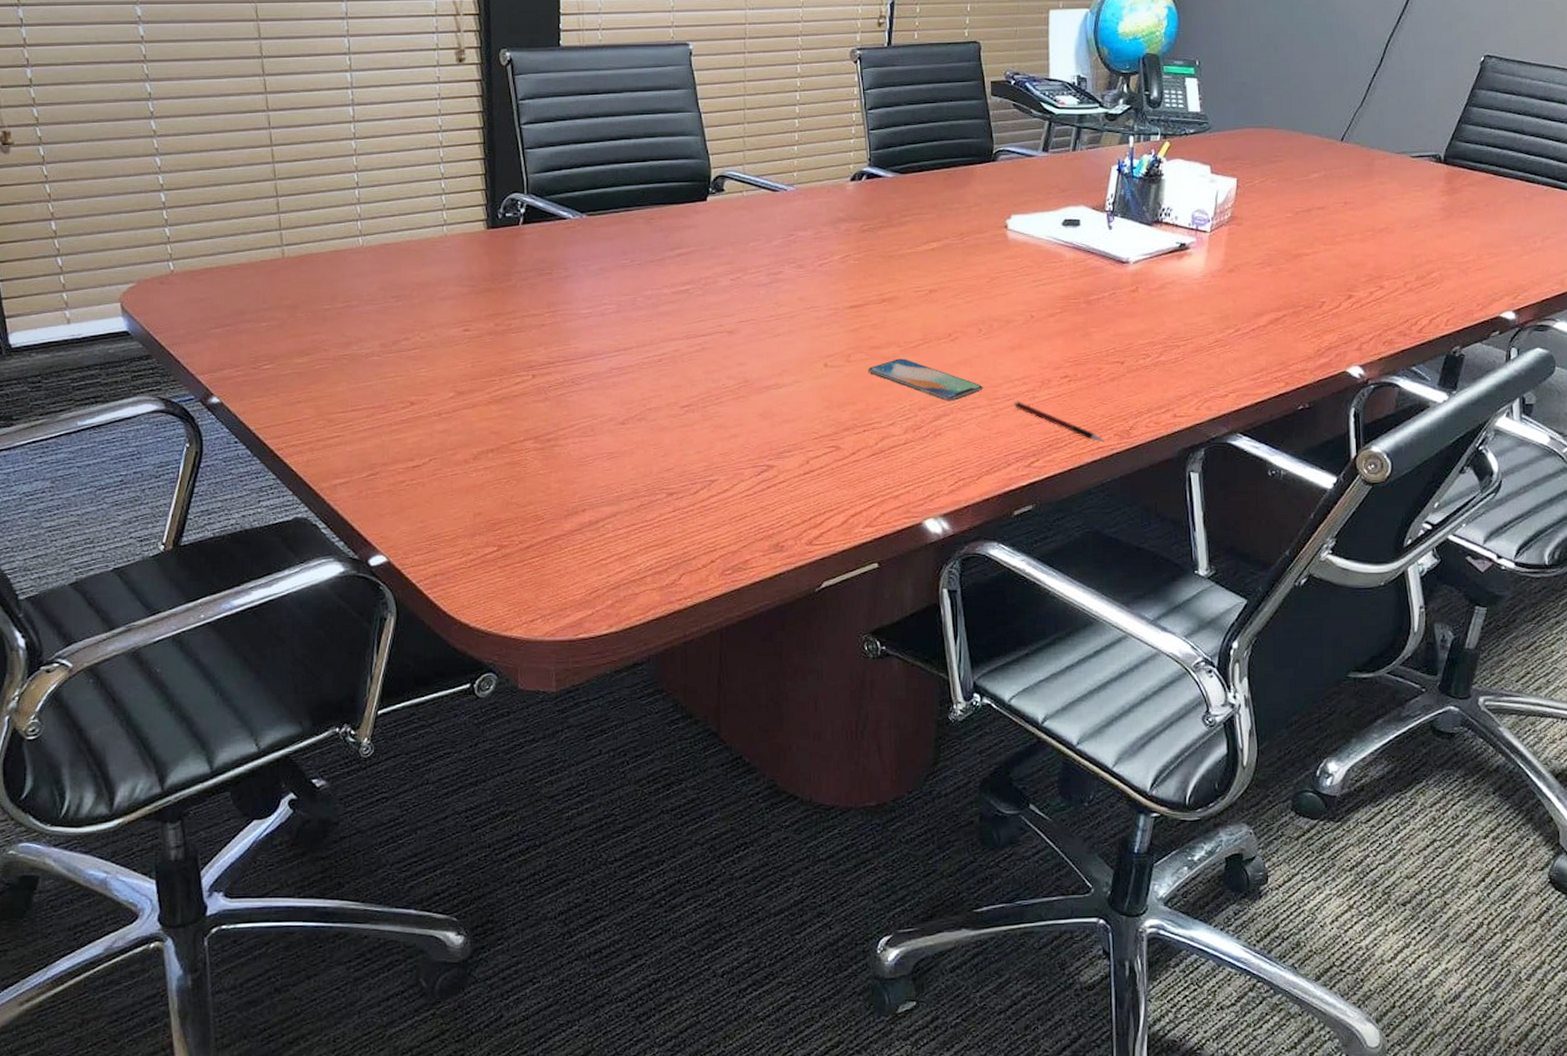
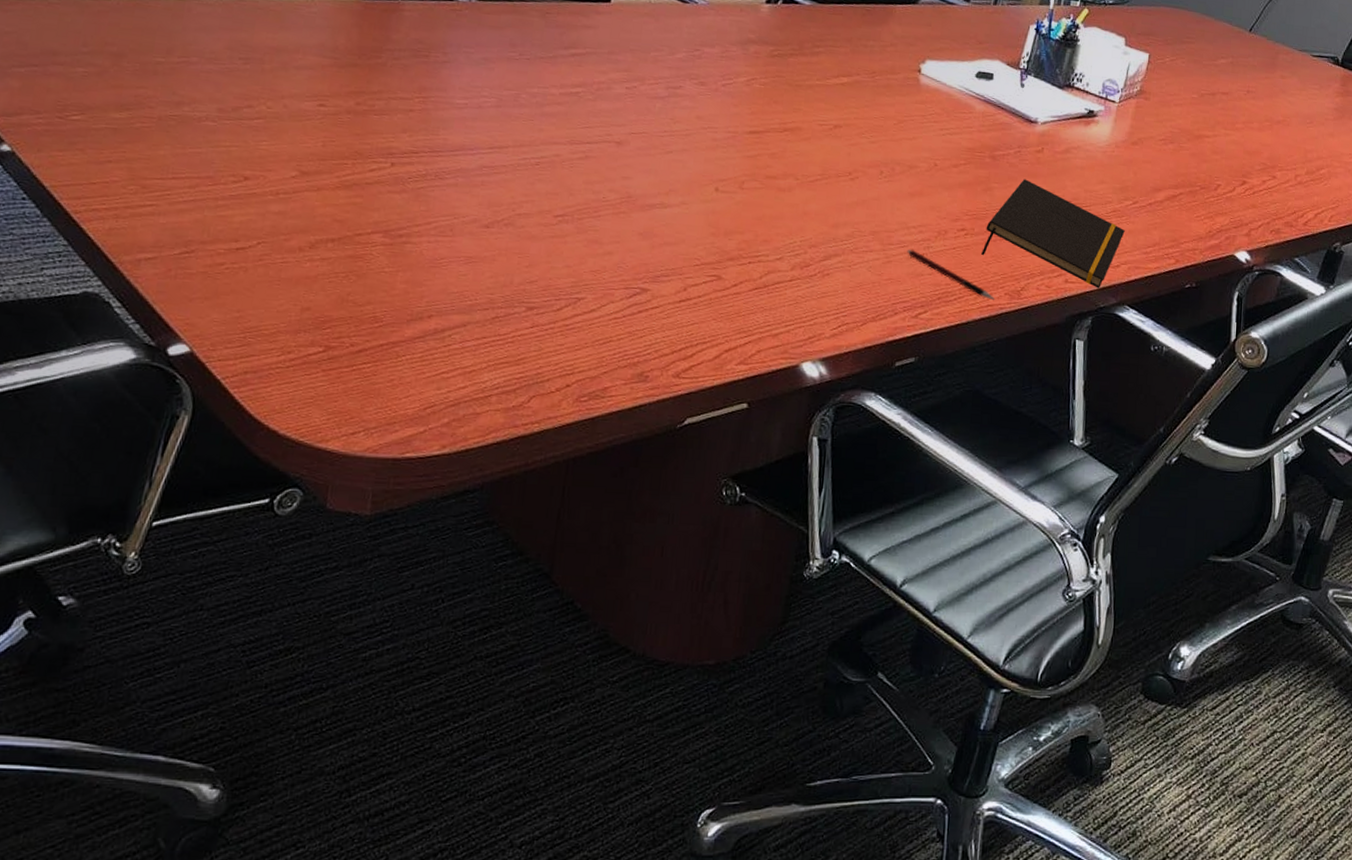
smartphone: present [868,358,983,402] -> none [761,191,878,243]
notepad: none [1087,320,1230,420] -> present [981,179,1125,289]

